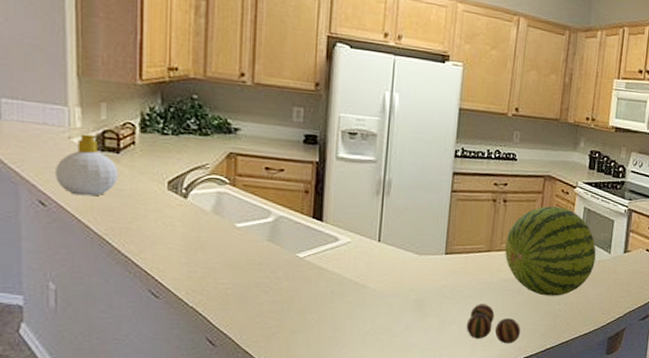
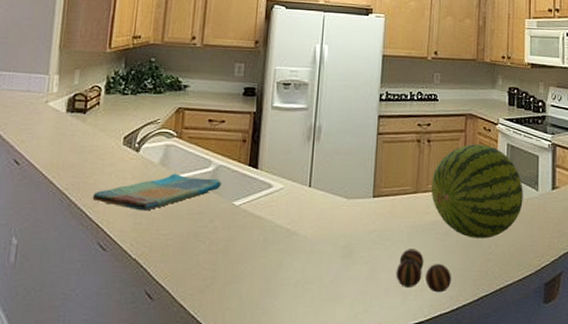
soap bottle: present [54,134,119,196] -> none [30,98,84,154]
dish towel: none [137,222,283,260] -> present [92,173,221,211]

